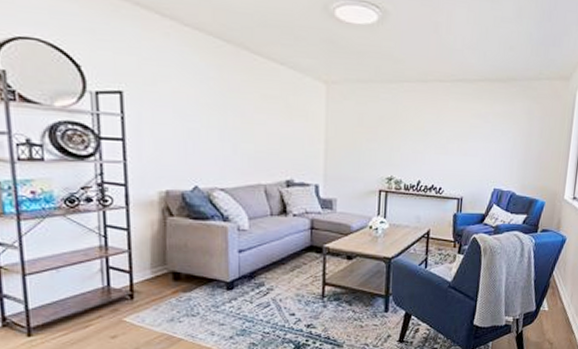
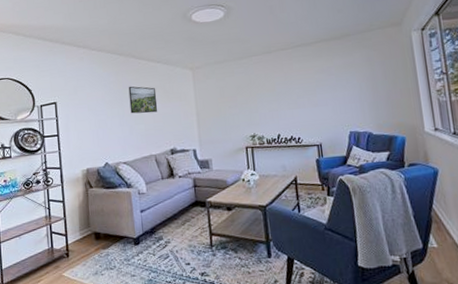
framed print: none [235,89,275,131] -> present [128,86,158,114]

